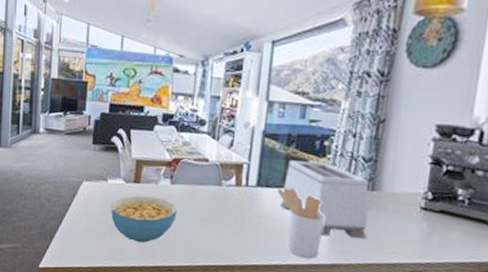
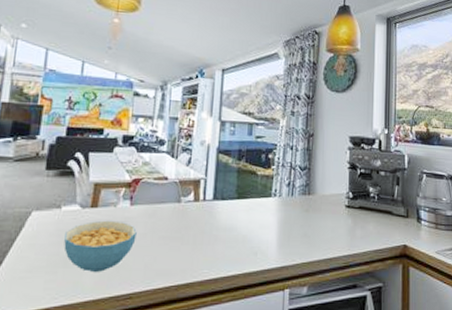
utensil holder: present [276,187,326,259] -> none [231,198,274,265]
toaster: present [279,160,369,239] -> none [234,172,308,241]

